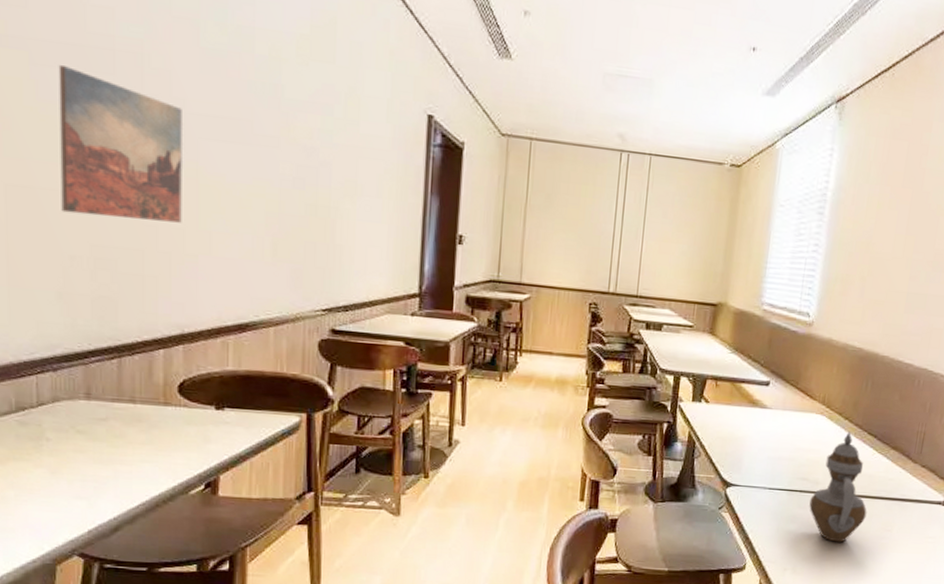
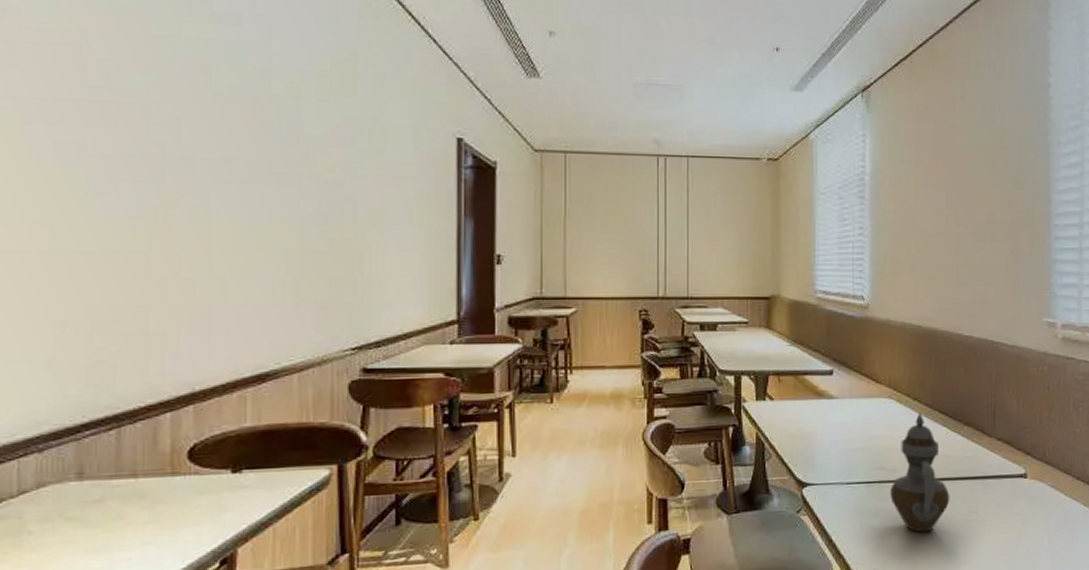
wall art: present [58,65,182,223] -> none [53,122,192,275]

